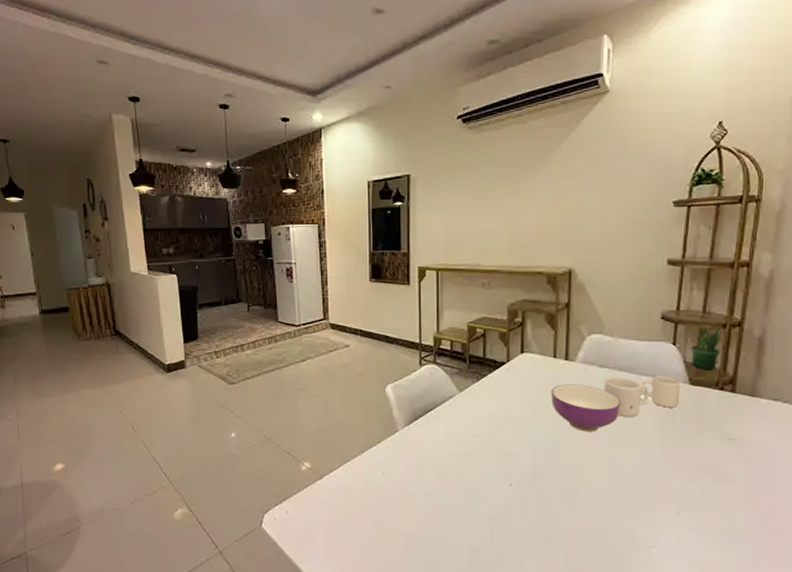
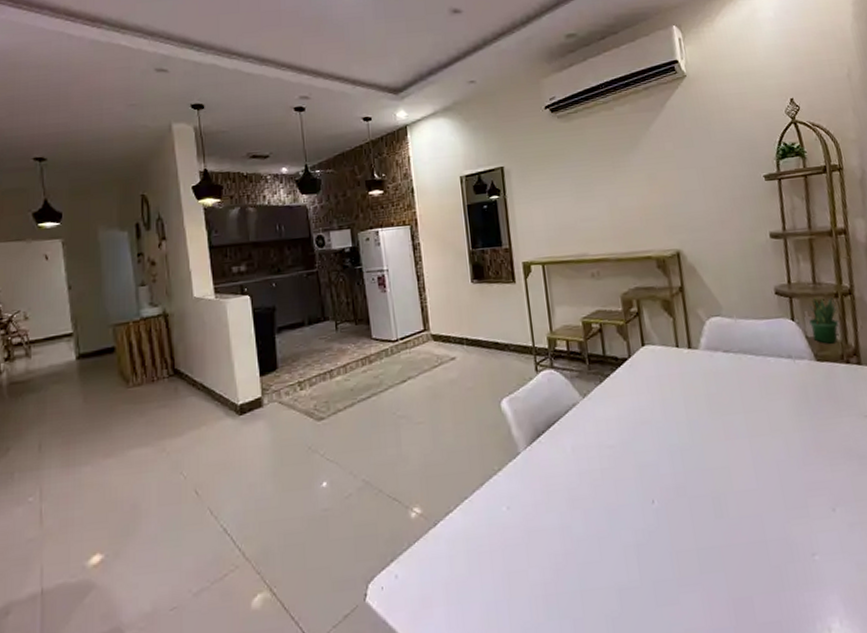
bowl: present [551,384,621,432] -> none [679,373,754,428]
mug: present [603,376,650,417] -> none [731,360,780,405]
cup: present [640,375,680,408] -> none [769,354,810,390]

